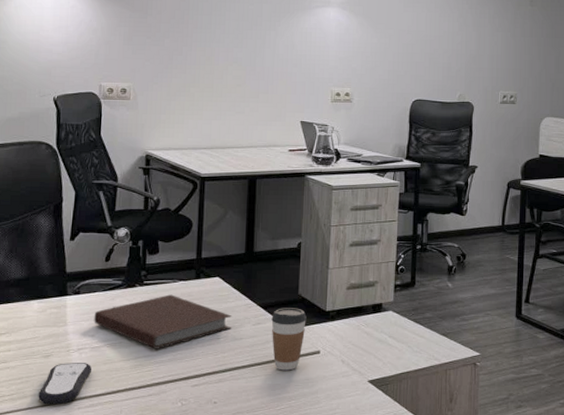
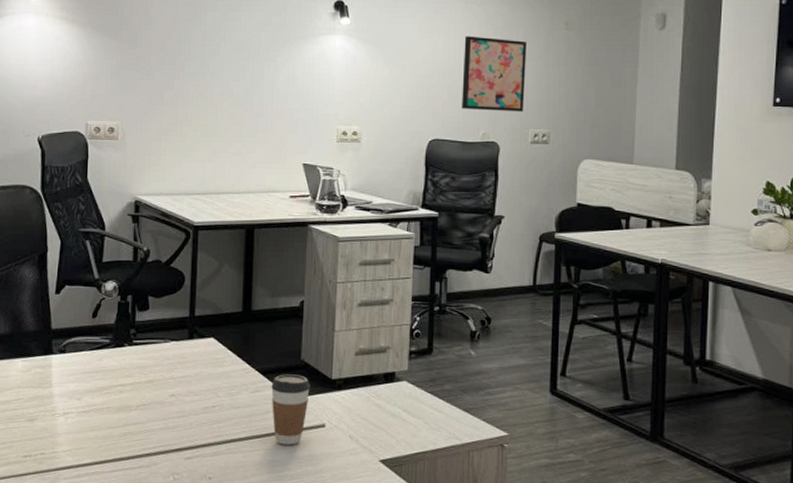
remote control: present [38,363,92,405] -> none [22,428,79,474]
notebook: present [94,294,232,349] -> none [80,356,228,416]
wall art: none [441,10,497,77] -> present [462,36,527,112]

